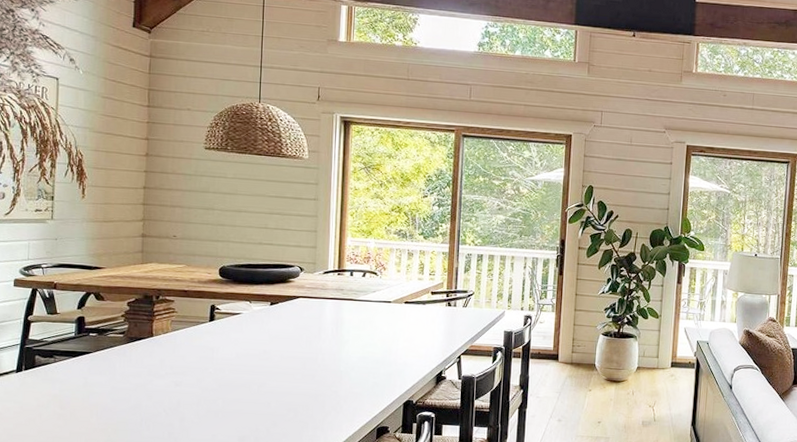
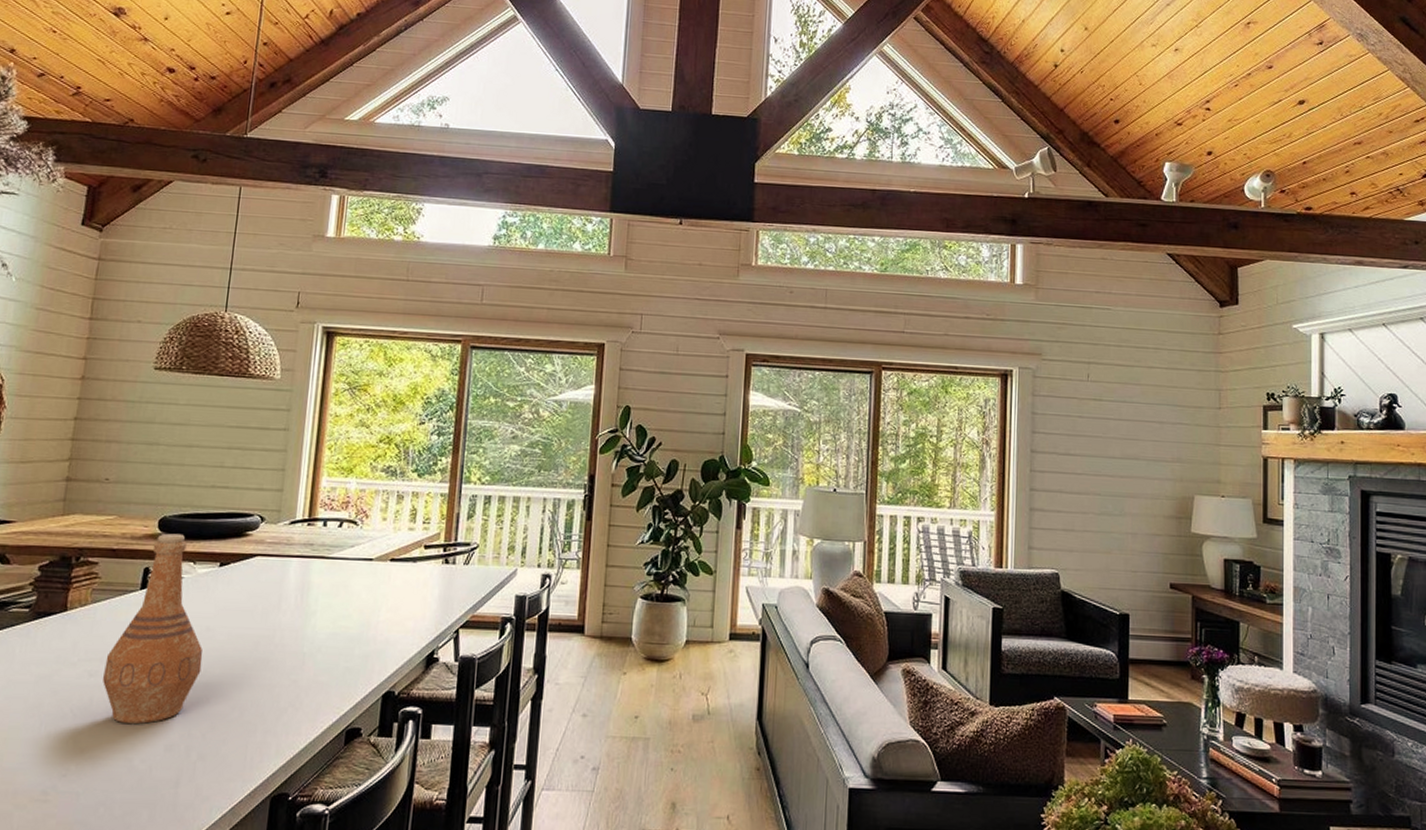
vase: none [187,279,263,421] -> present [103,533,203,725]

